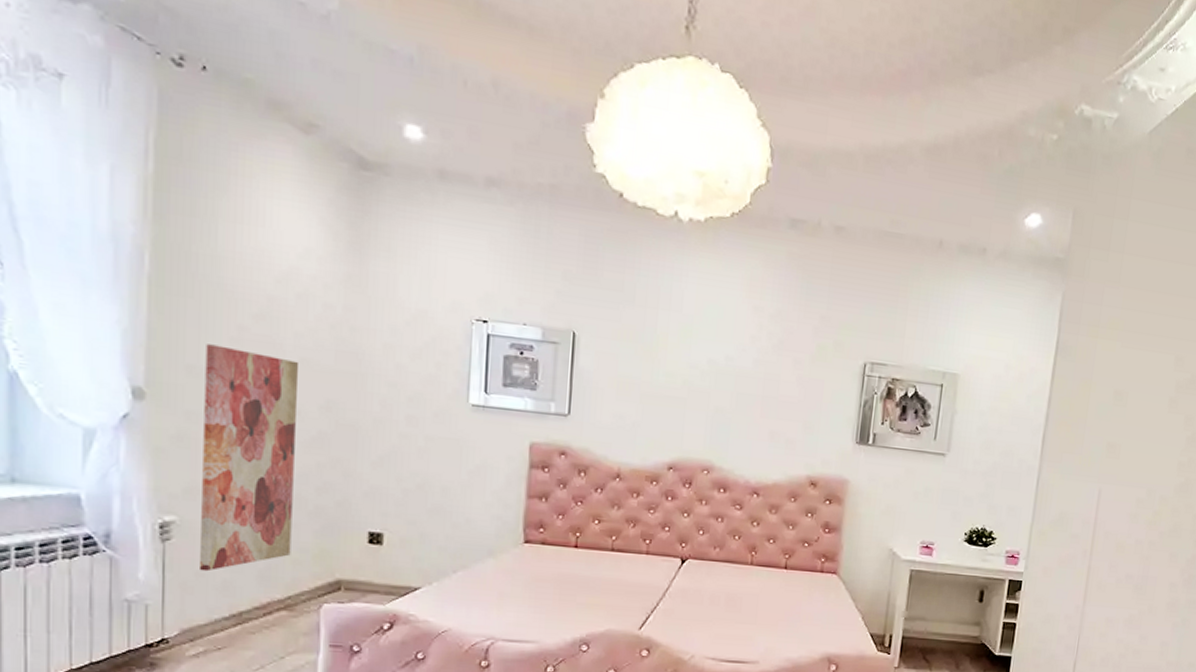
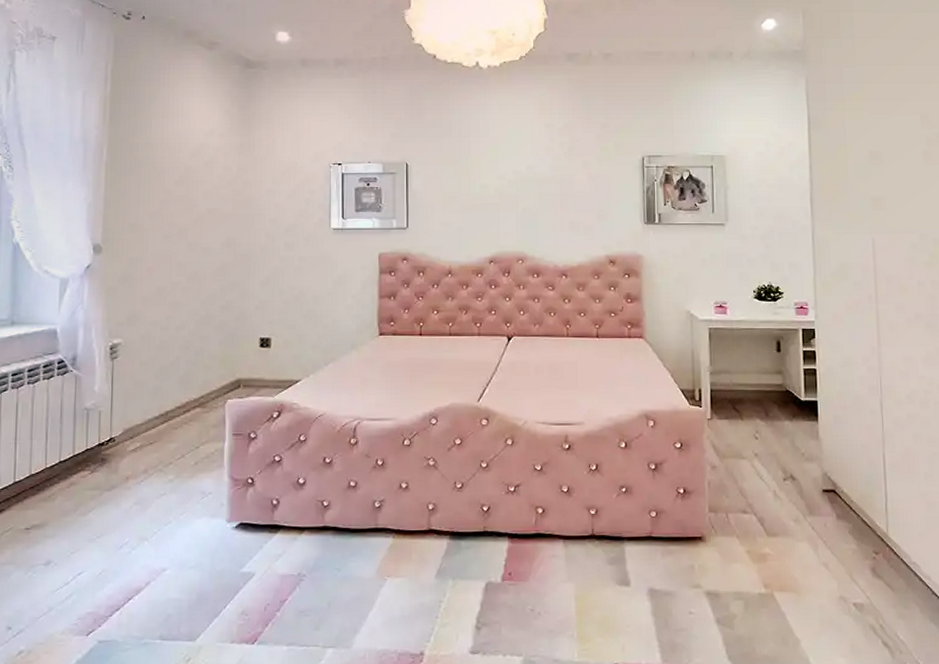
wall art: present [200,344,298,572] -> none [138,207,207,381]

